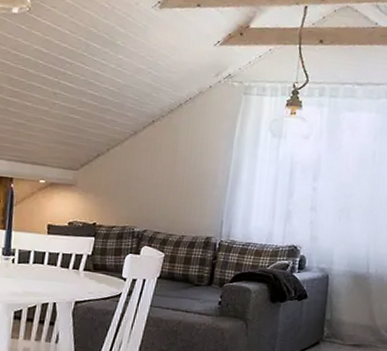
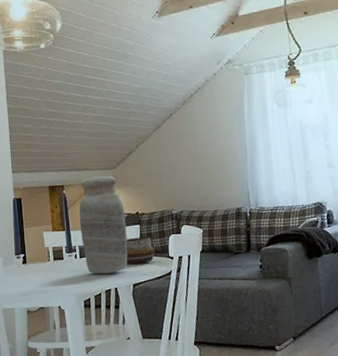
vase: none [23,174,81,286] -> present [79,175,128,274]
decorative bowl: none [71,250,107,281] -> present [126,237,155,265]

